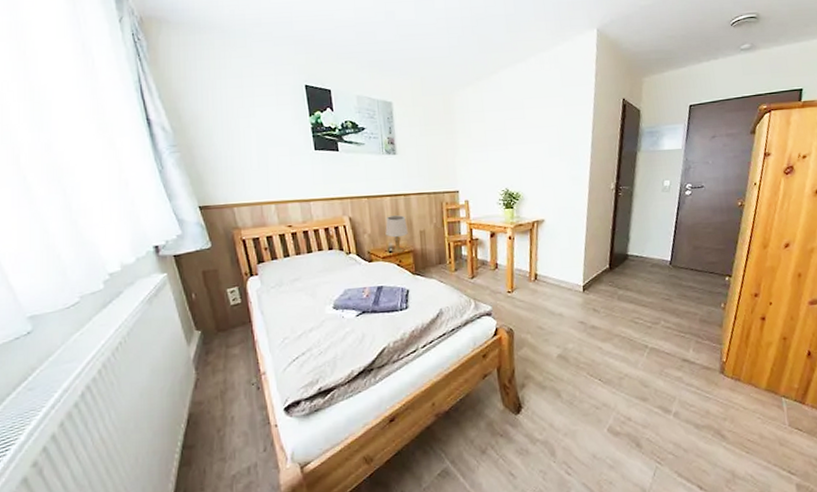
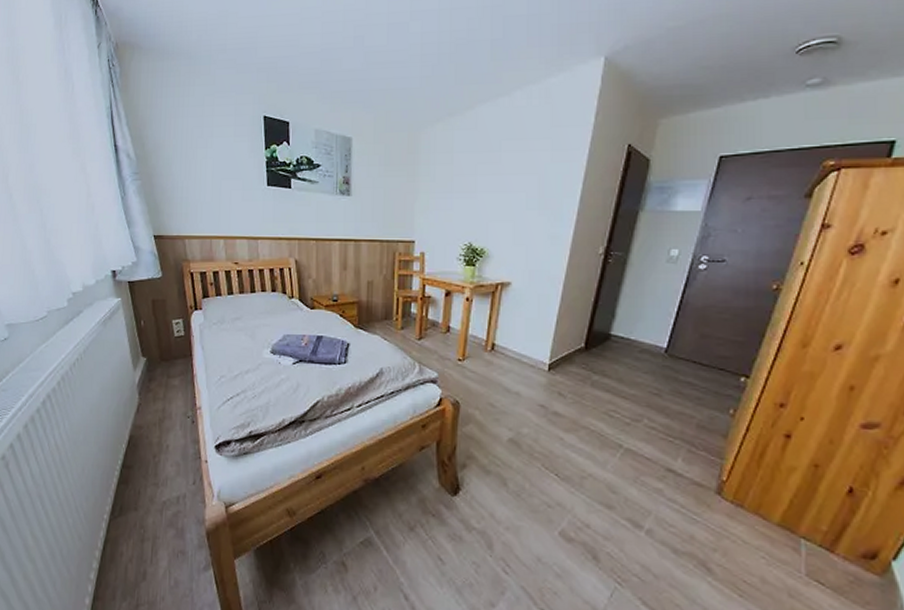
table lamp: present [385,215,408,254] -> none [331,262,355,303]

